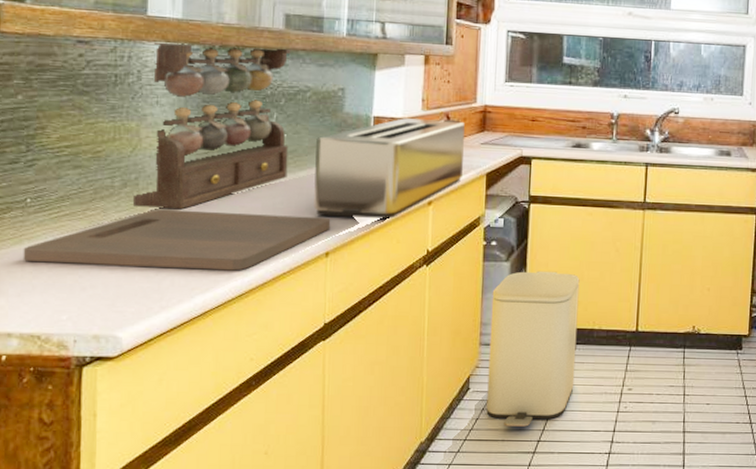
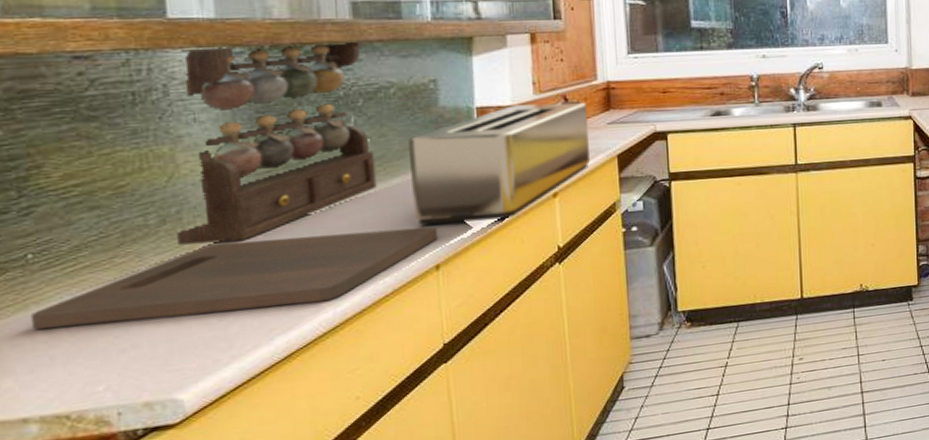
pedal bin: present [486,270,580,427] -> none [638,249,741,420]

